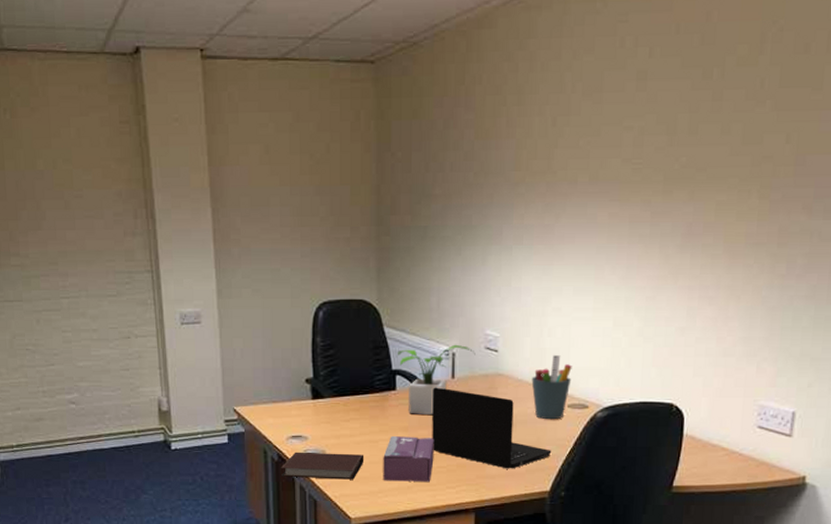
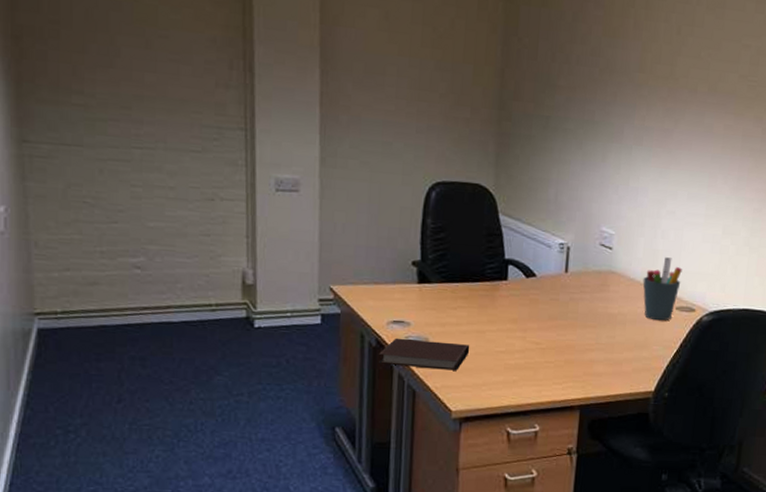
tissue box: present [383,435,434,482] -> none [488,326,544,376]
potted plant: present [398,344,476,414] -> none [512,238,590,308]
laptop: present [432,387,552,469] -> none [541,280,658,368]

